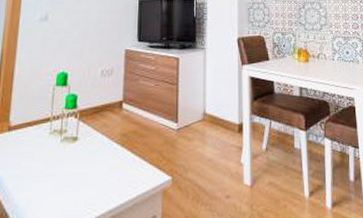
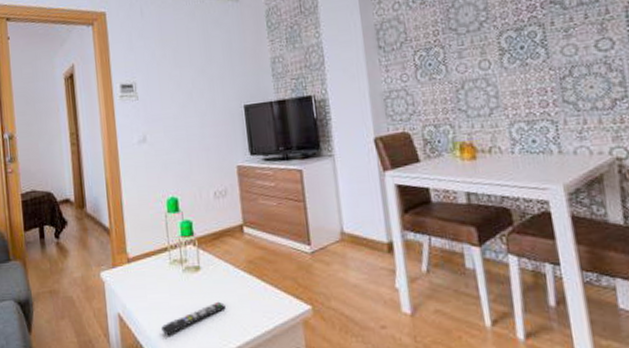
remote control: none [30,171,95,204] -> present [161,301,226,336]

